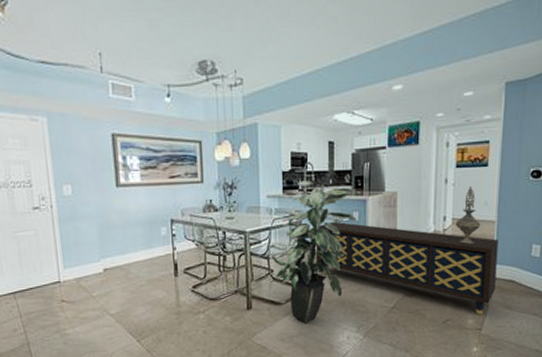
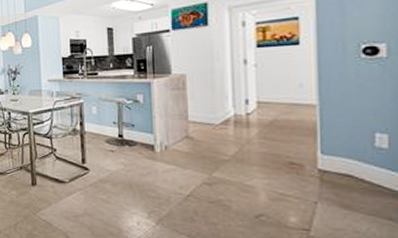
indoor plant: present [271,181,356,323] -> none [53,65,140,204]
sideboard: present [315,221,499,315] -> none [98,104,325,213]
decorative urn: present [455,187,481,244] -> none [261,67,296,130]

